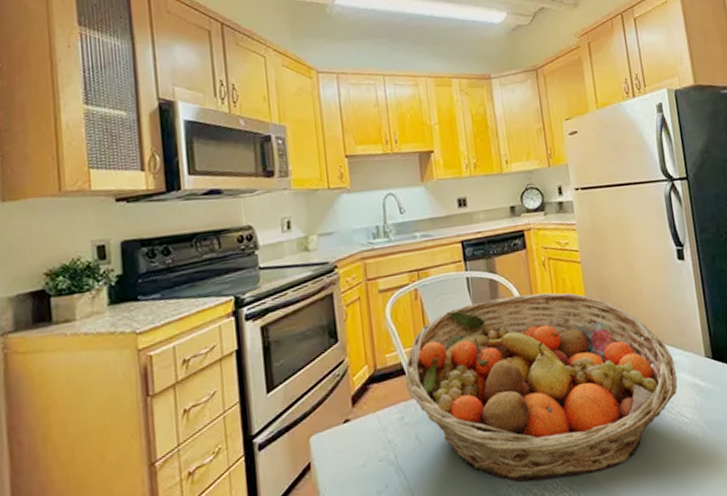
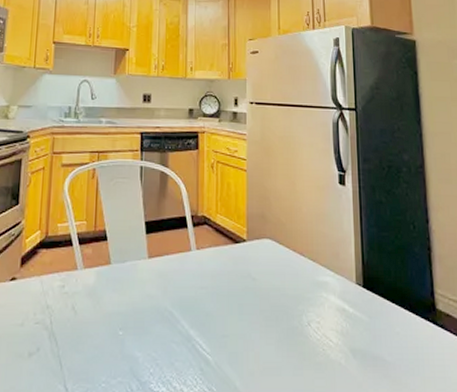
fruit basket: present [405,292,678,482] -> none [72,191,327,378]

